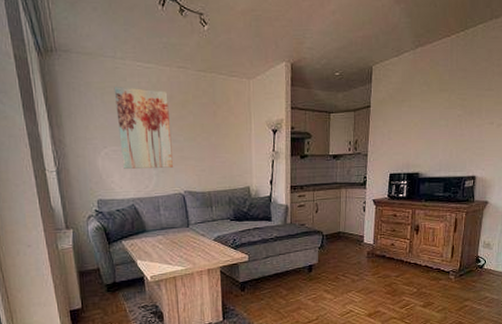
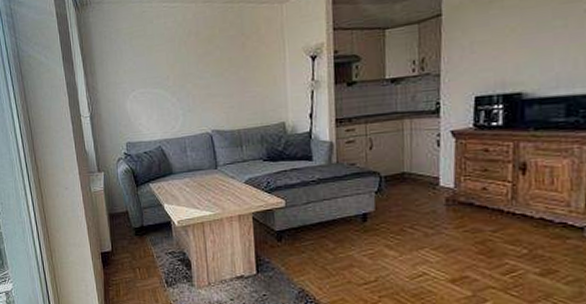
wall art: present [114,87,173,169] -> none [141,28,200,110]

